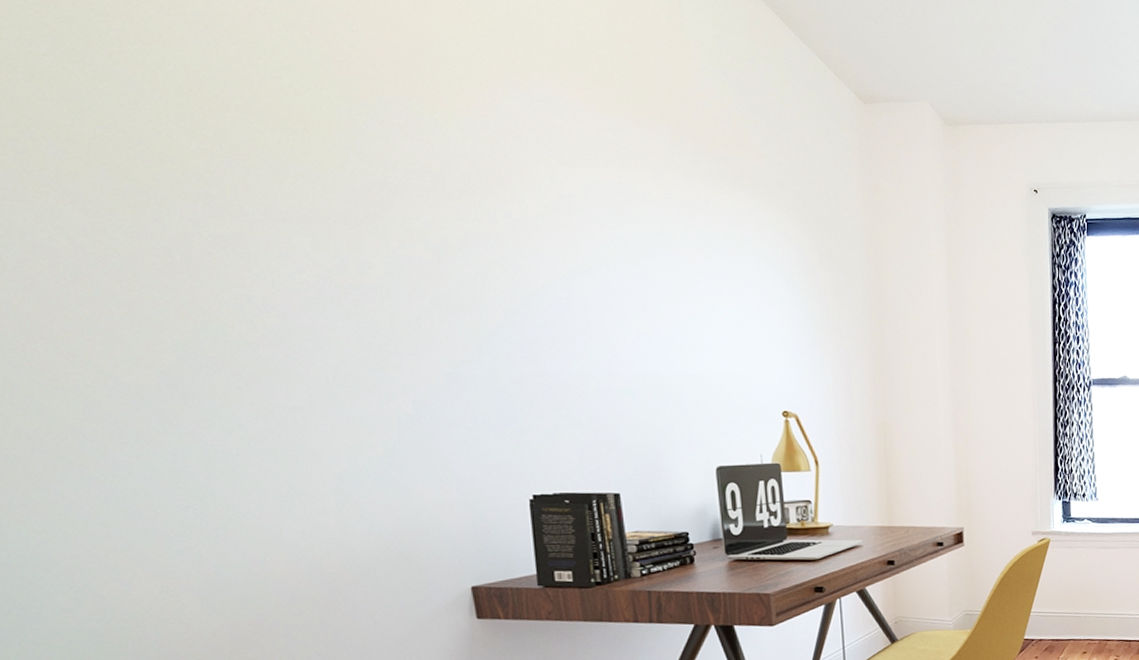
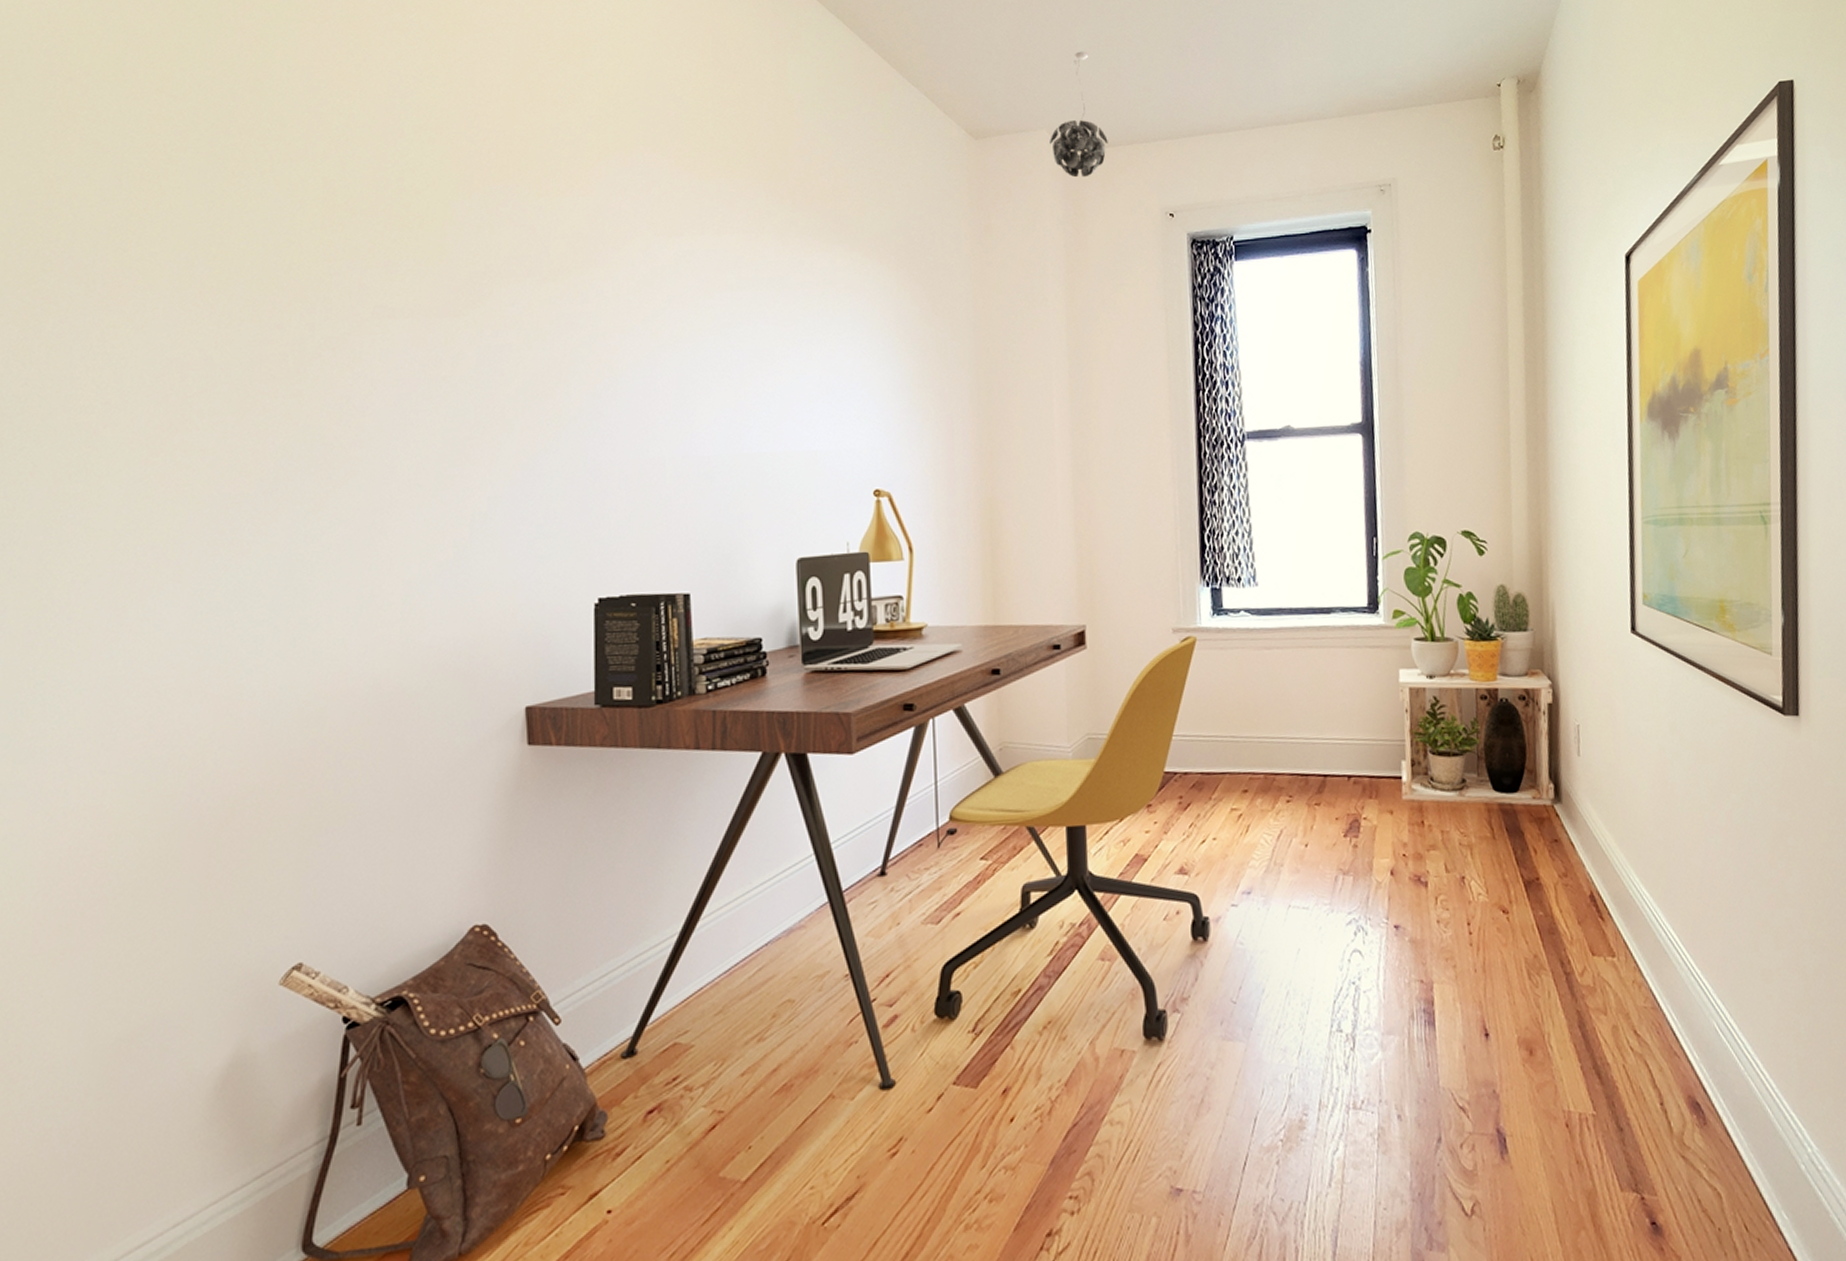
pendant light: none [931,31,982,150] -> present [1050,51,1108,178]

